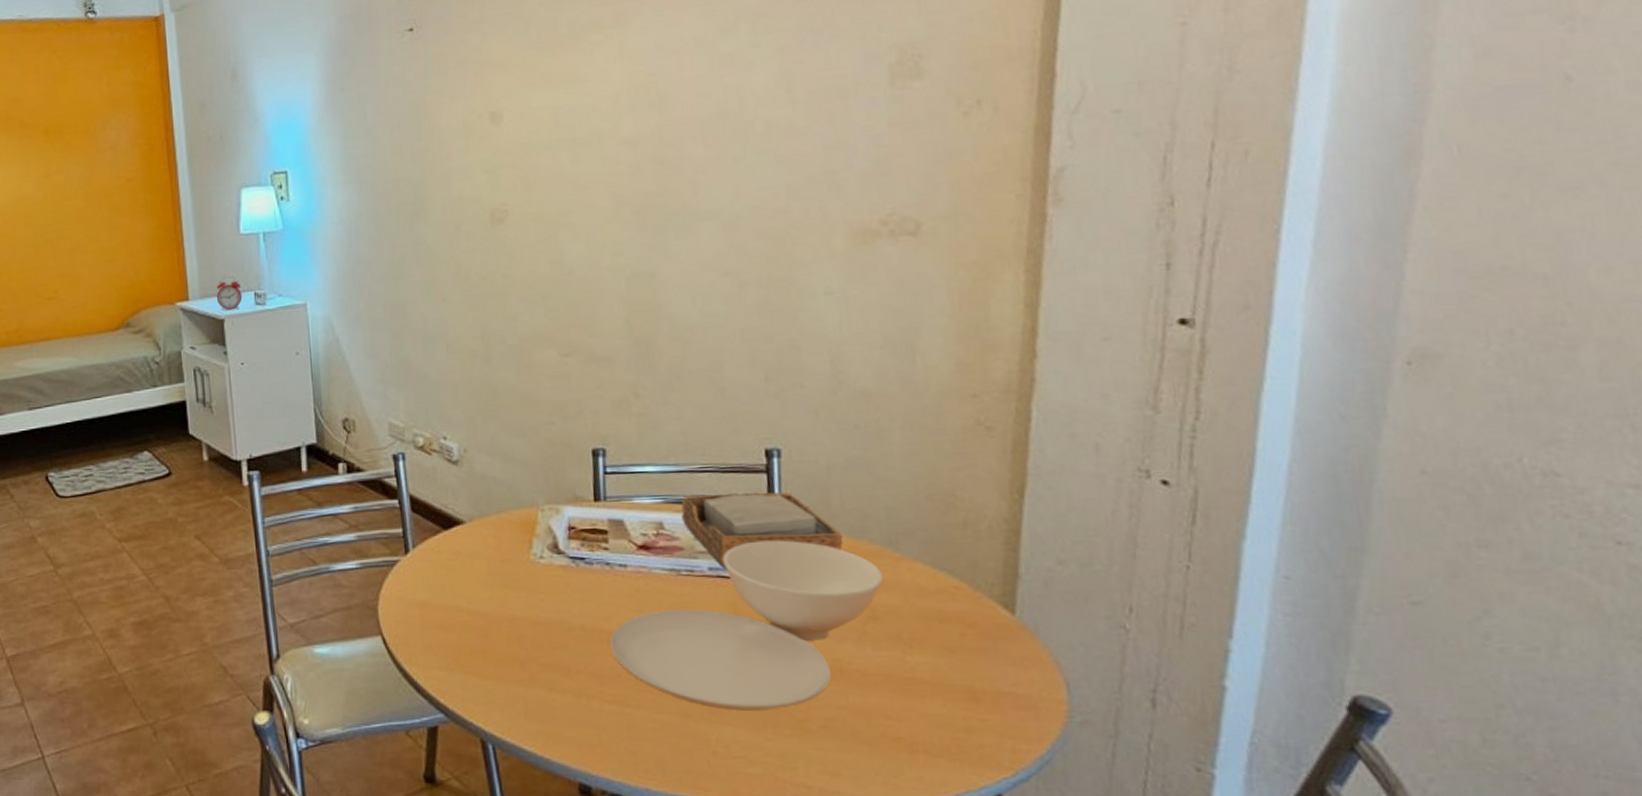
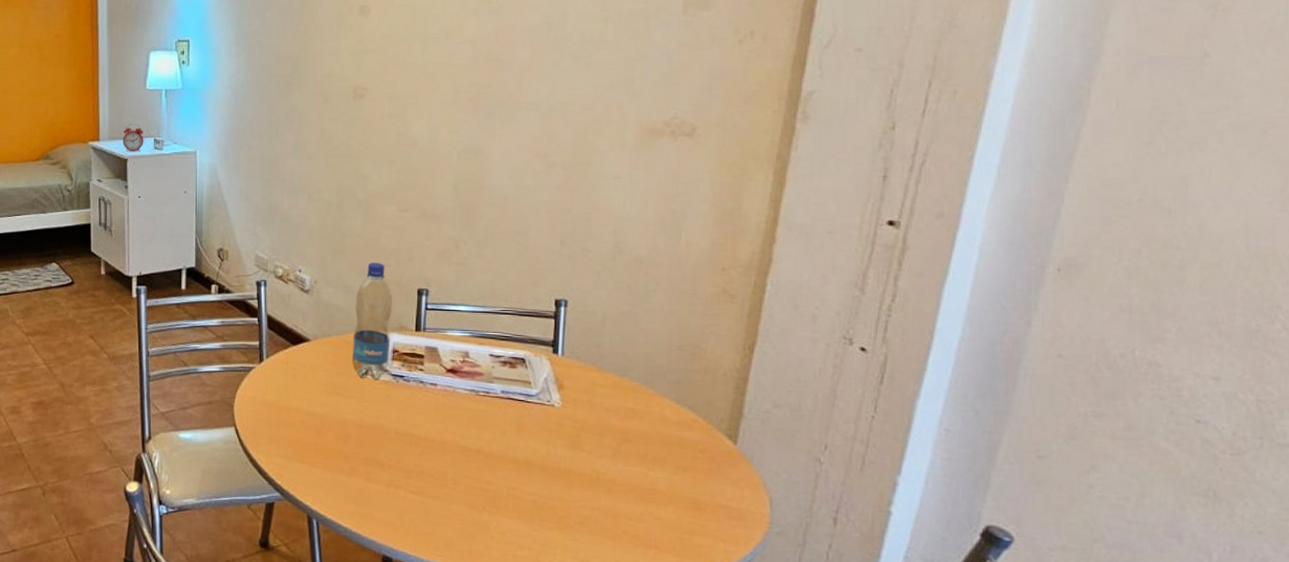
bottle: none [516,420,565,565] -> present [352,262,392,380]
plate: present [609,609,831,711] -> none [417,422,589,507]
napkin holder: present [681,492,843,567] -> none [484,332,608,391]
bowl: present [723,540,883,641] -> none [513,372,637,455]

